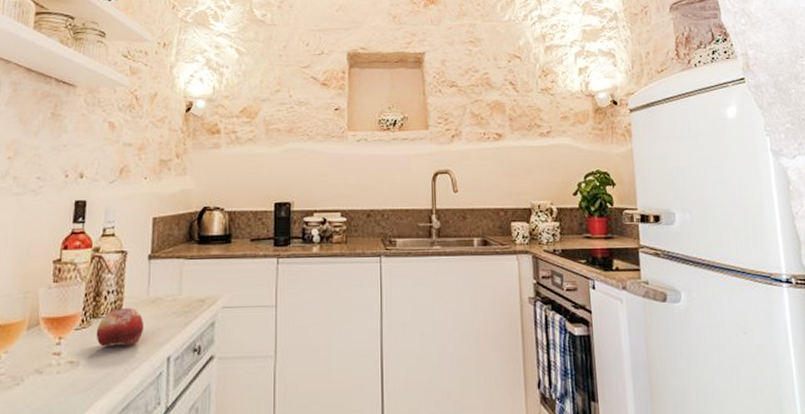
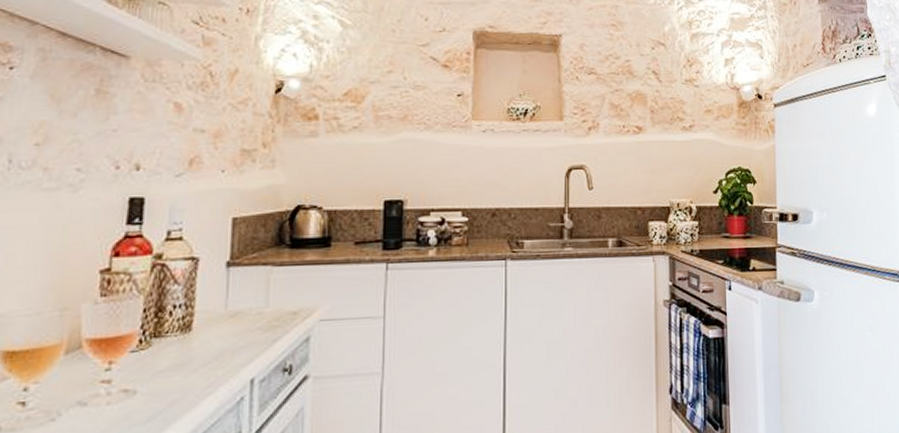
fruit: present [96,307,145,347] -> none [158,323,222,371]

